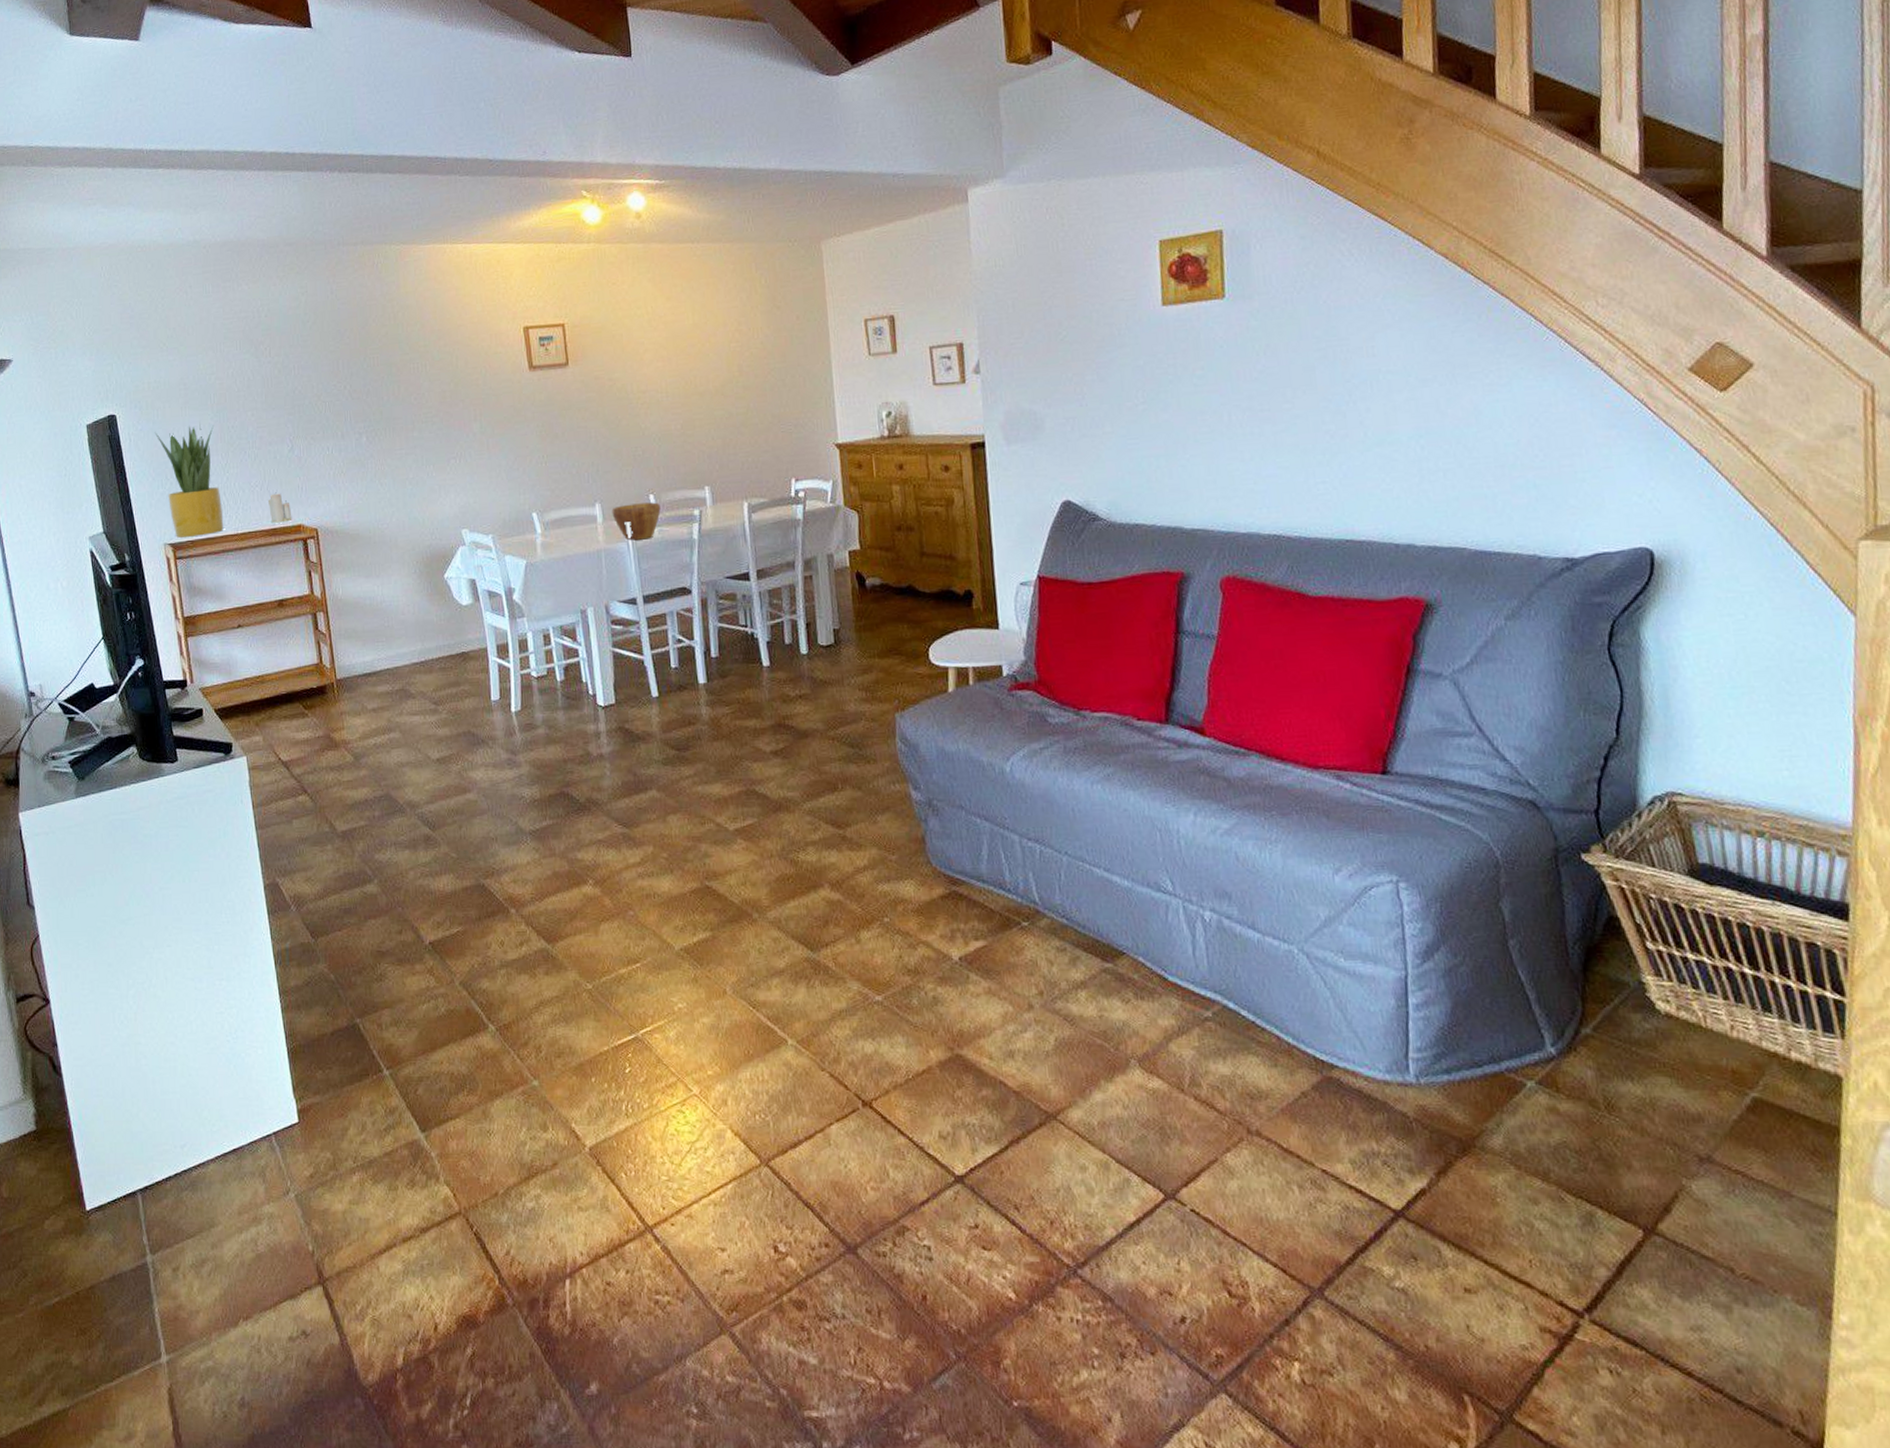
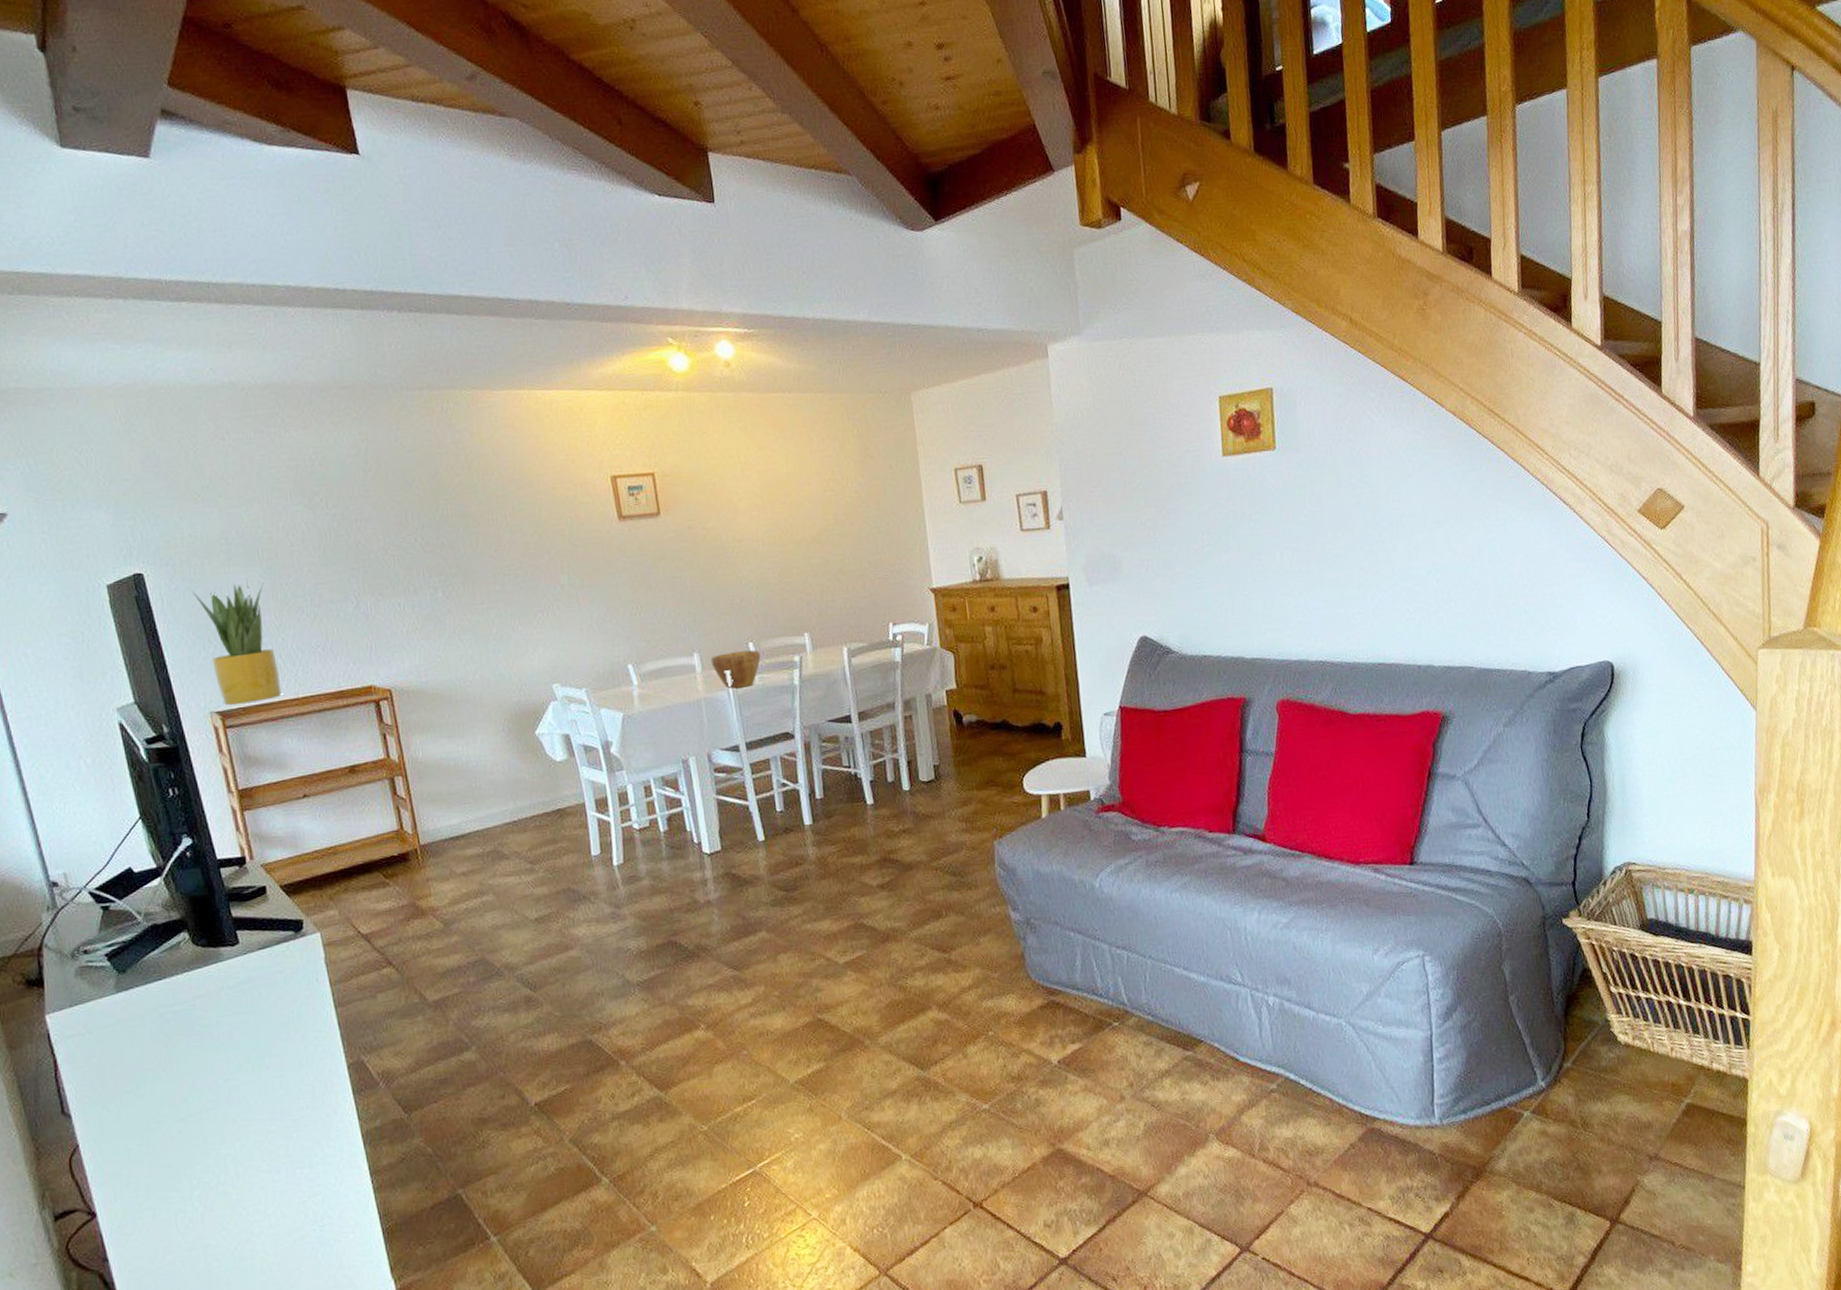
candle: present [268,493,292,523] -> none [333,653,362,686]

